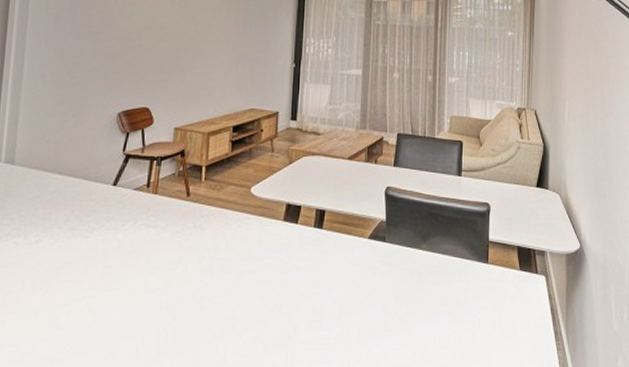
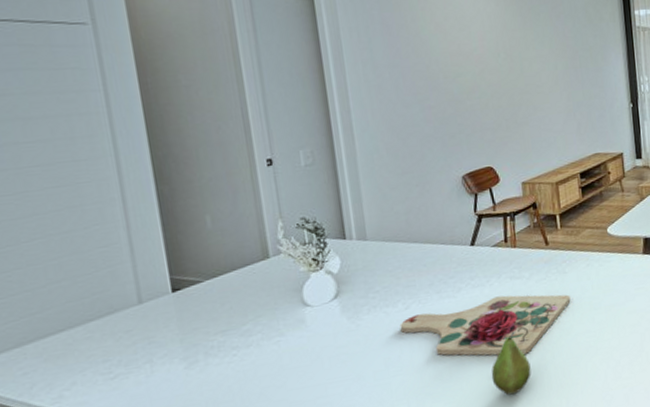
cutting board: none [26,243,203,311] -> present [399,294,571,356]
fruit: none [107,284,149,355] -> present [491,331,531,395]

